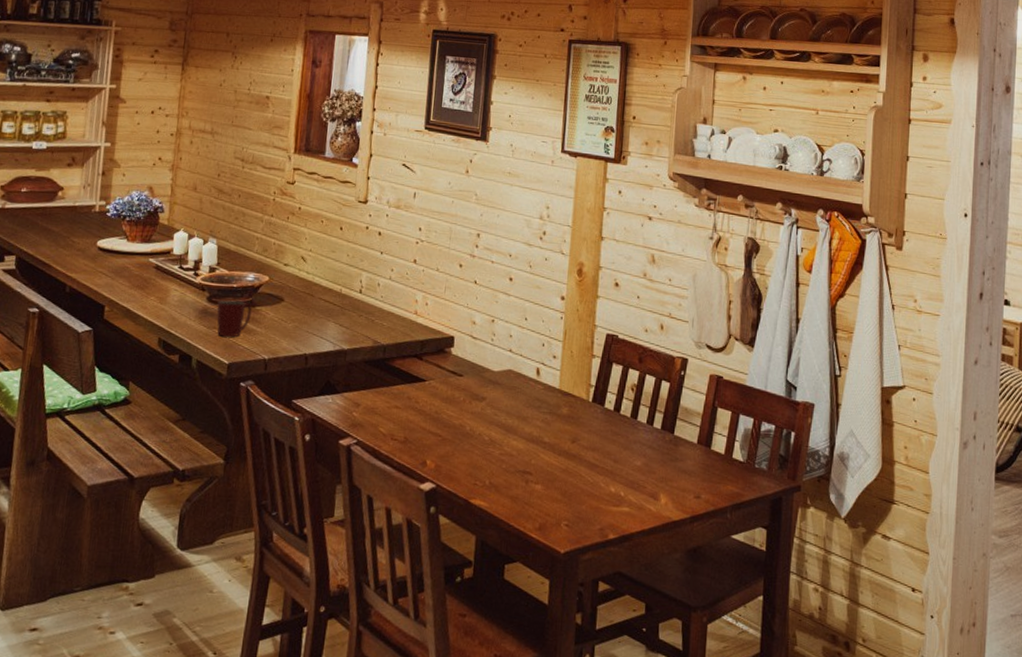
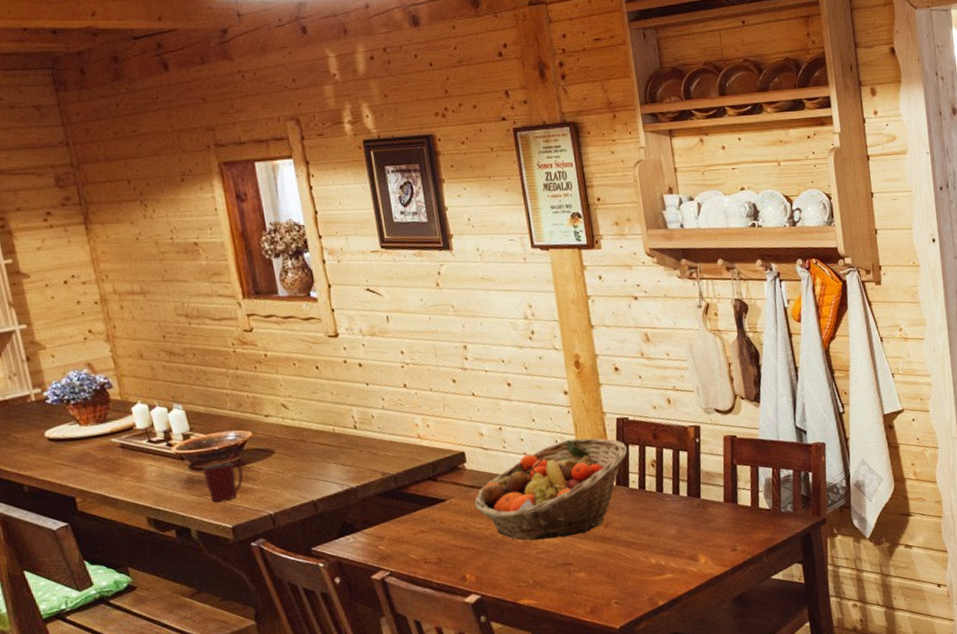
fruit basket: none [451,345,611,446] -> present [474,438,628,541]

